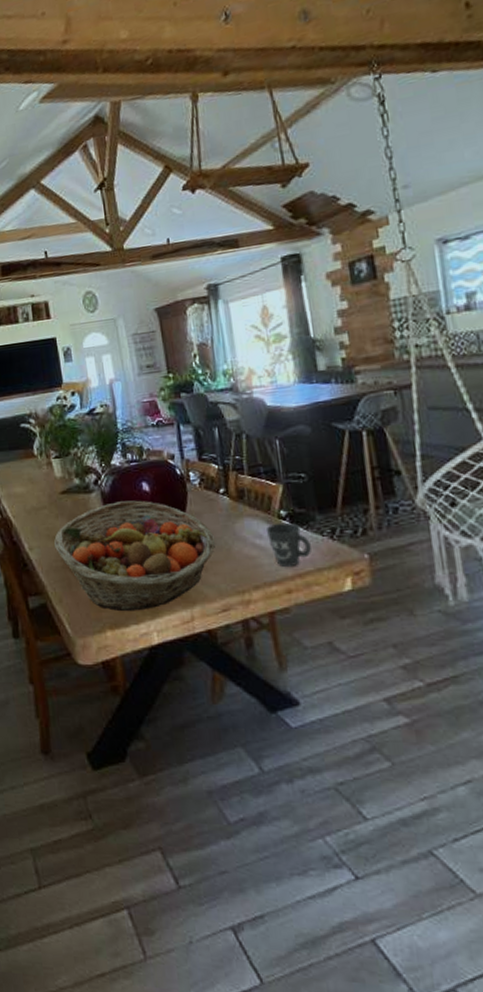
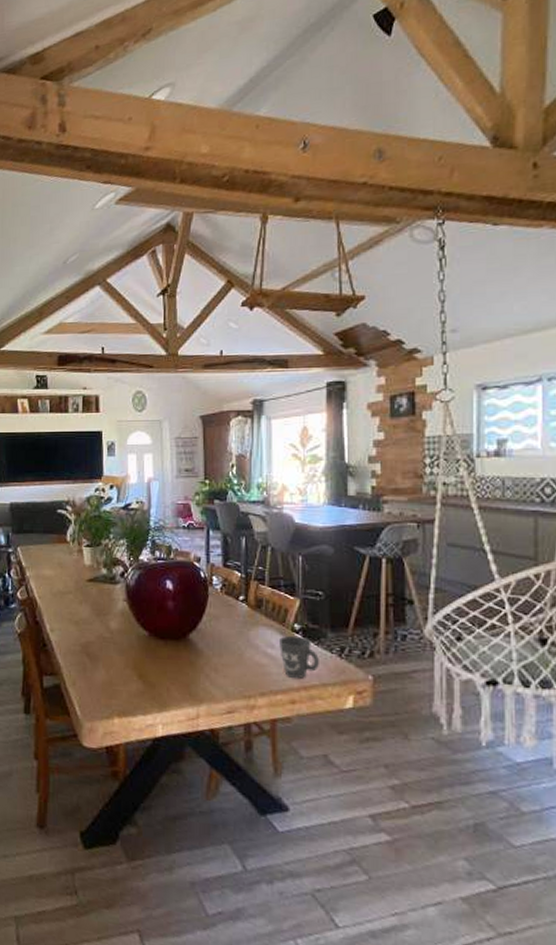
fruit basket: present [53,500,215,612] -> none [74,595,228,702]

